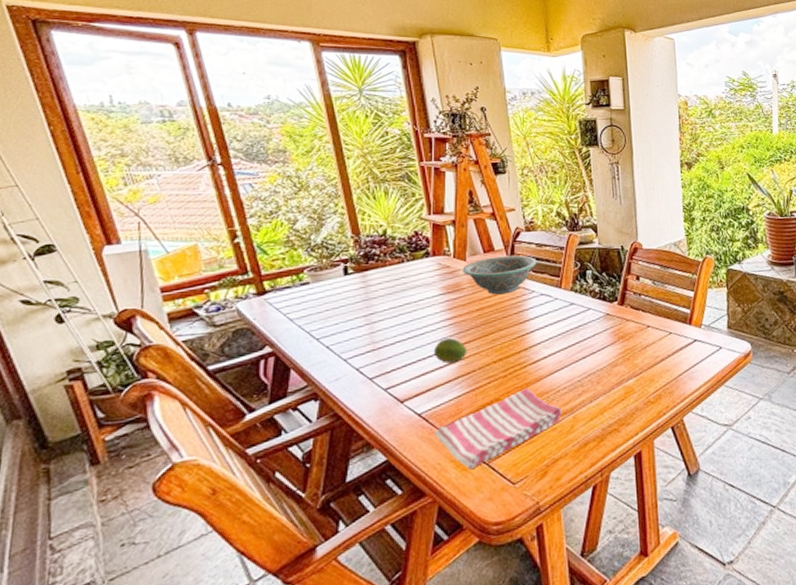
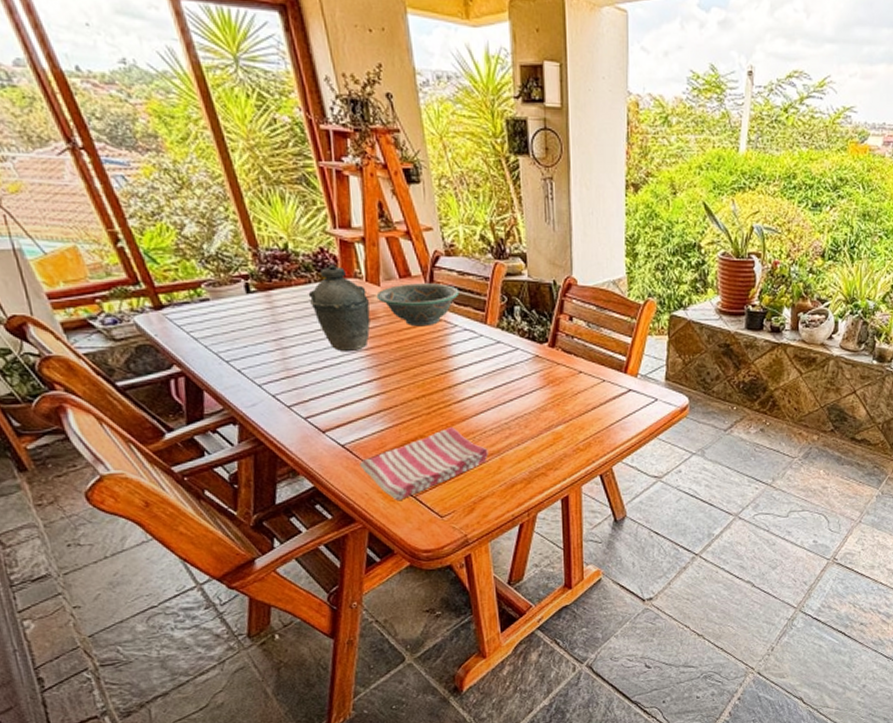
kettle: none [400,245,455,323] -> present [308,265,371,352]
fruit: present [433,338,467,363] -> none [351,370,388,396]

